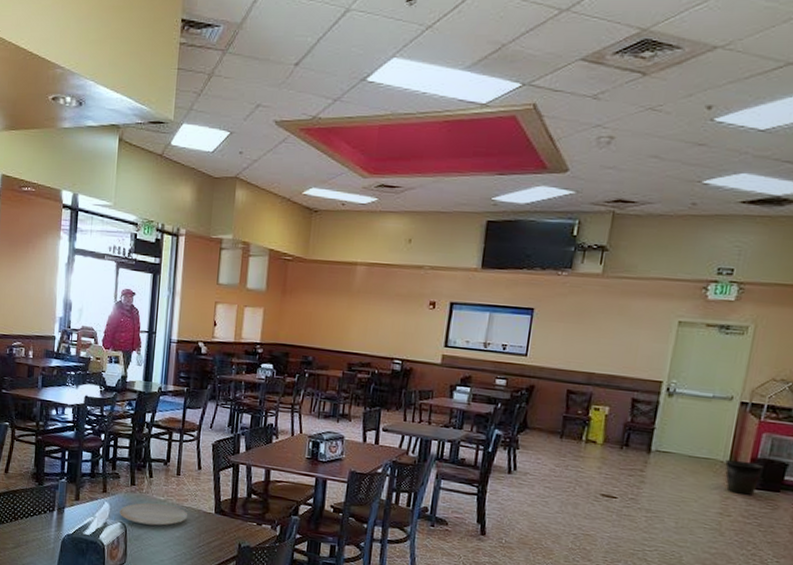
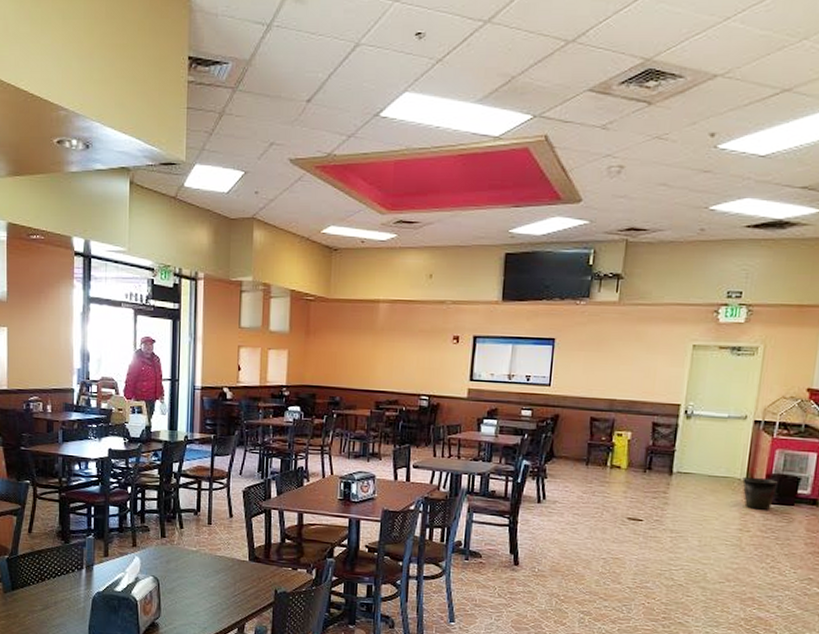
plate: present [119,502,188,526] -> none [151,554,222,577]

